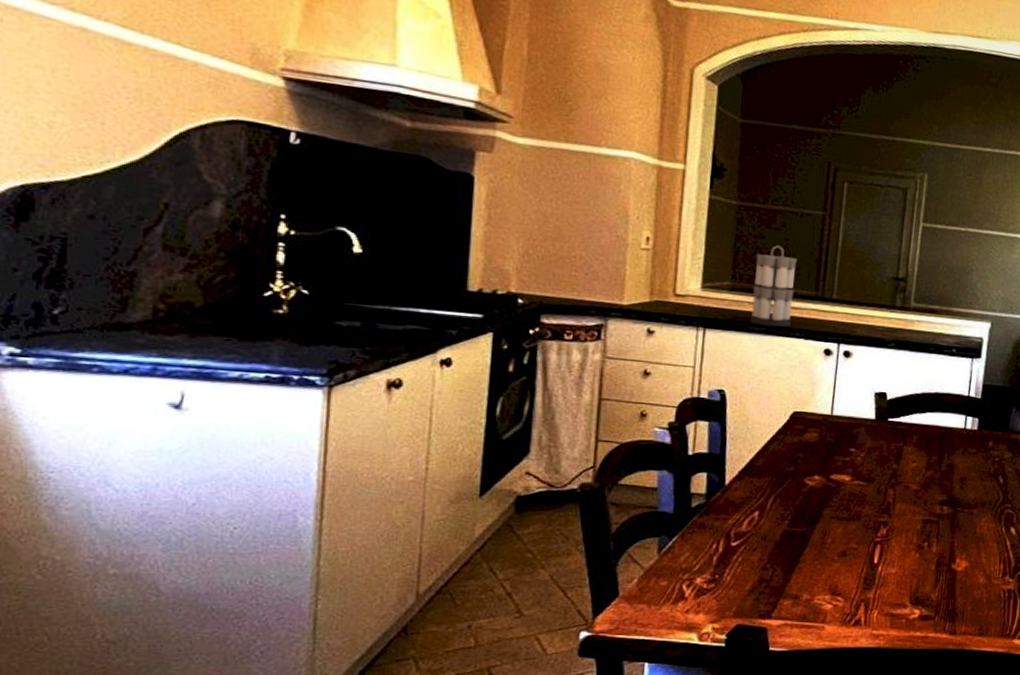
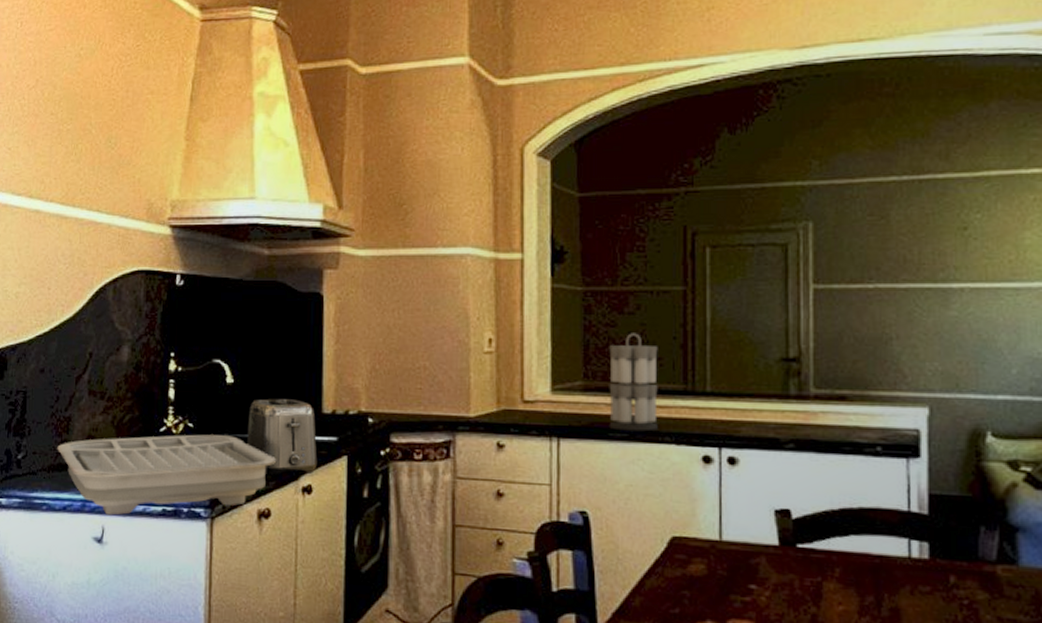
dish rack: none [115,298,412,381] -> present [57,434,277,516]
toaster: none [376,272,460,348] -> present [247,399,318,476]

